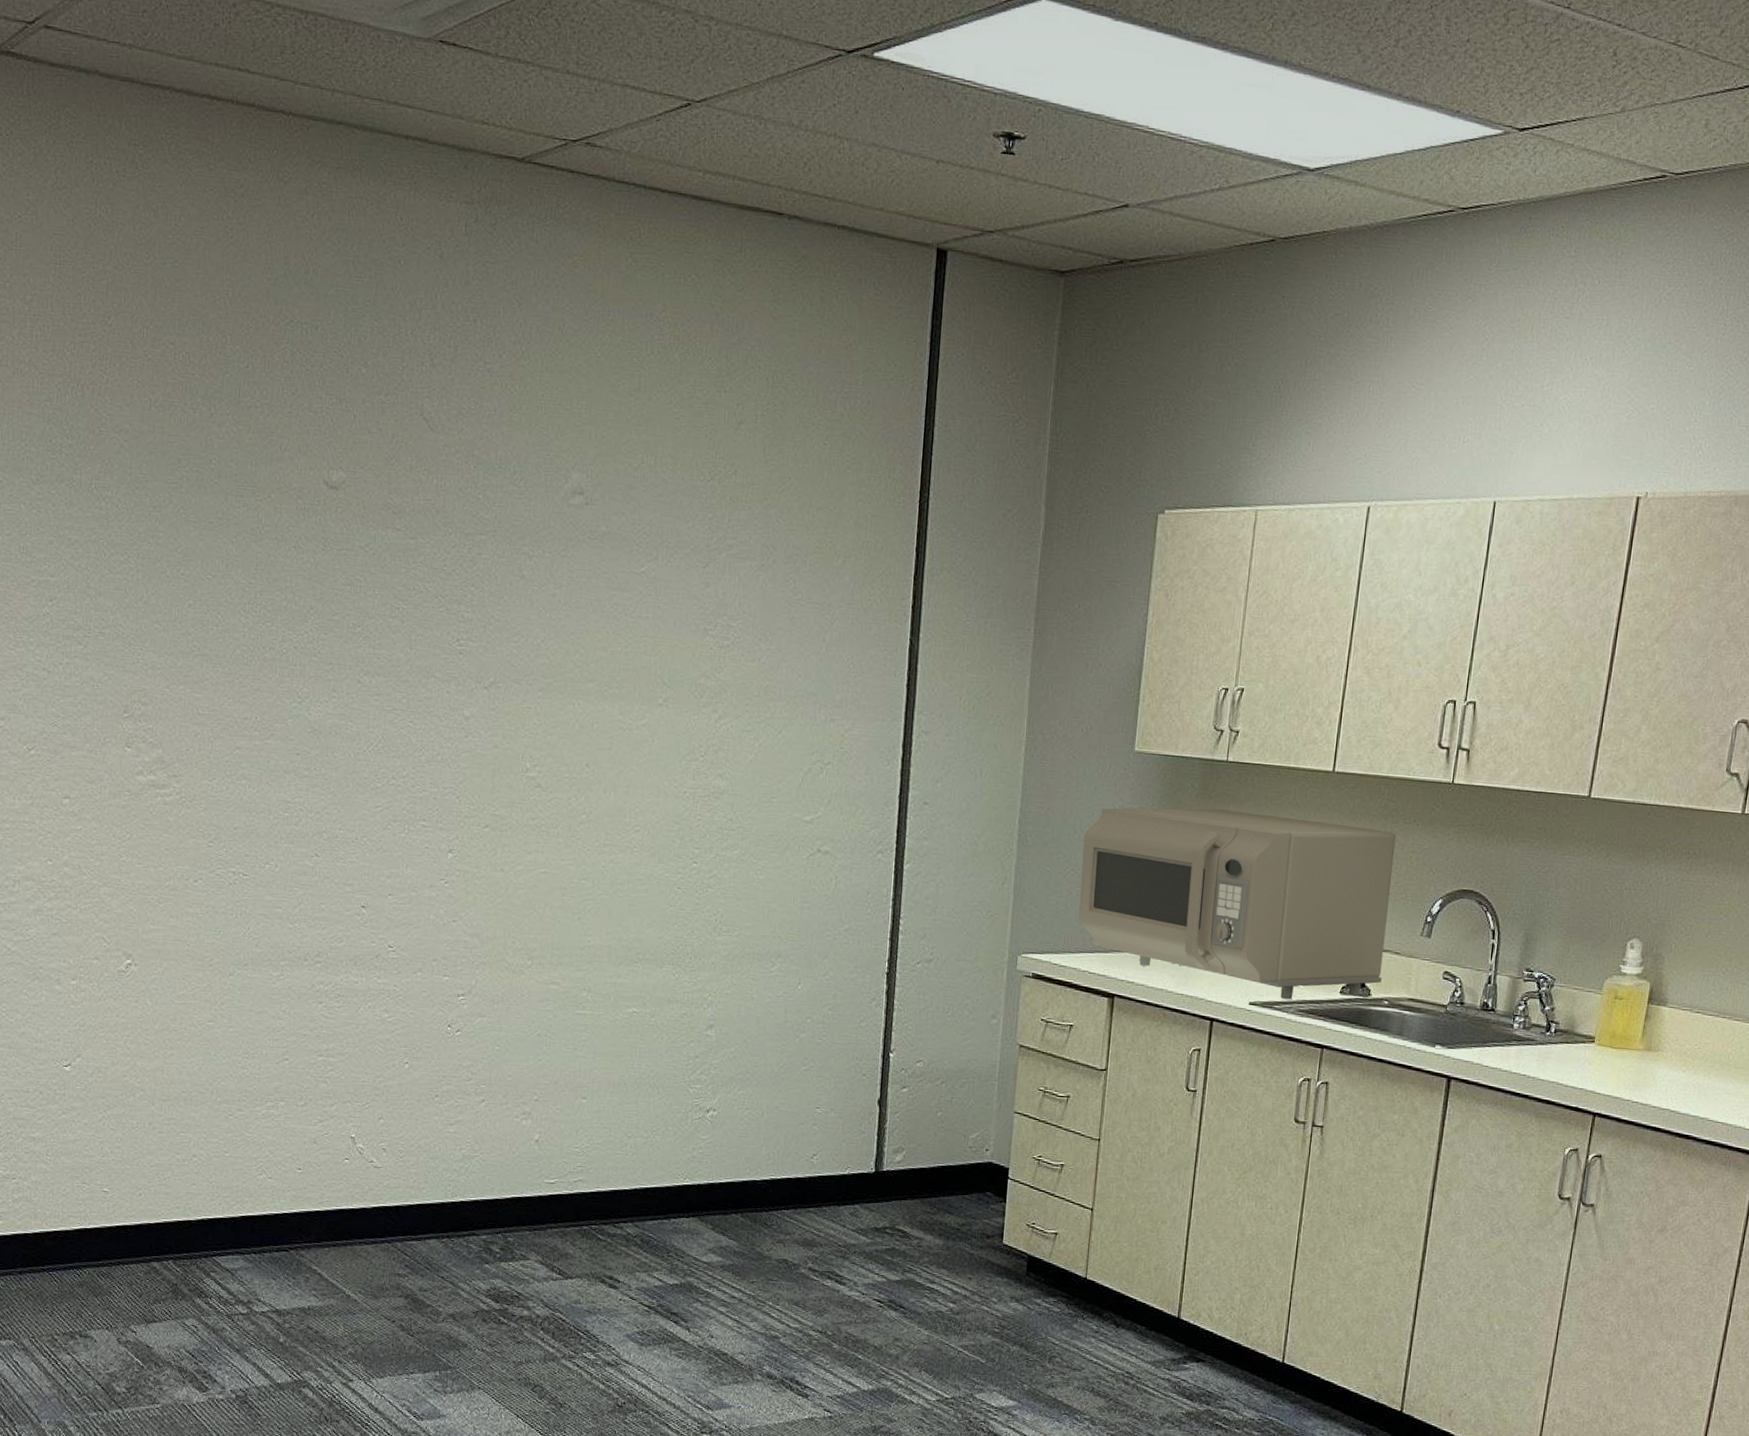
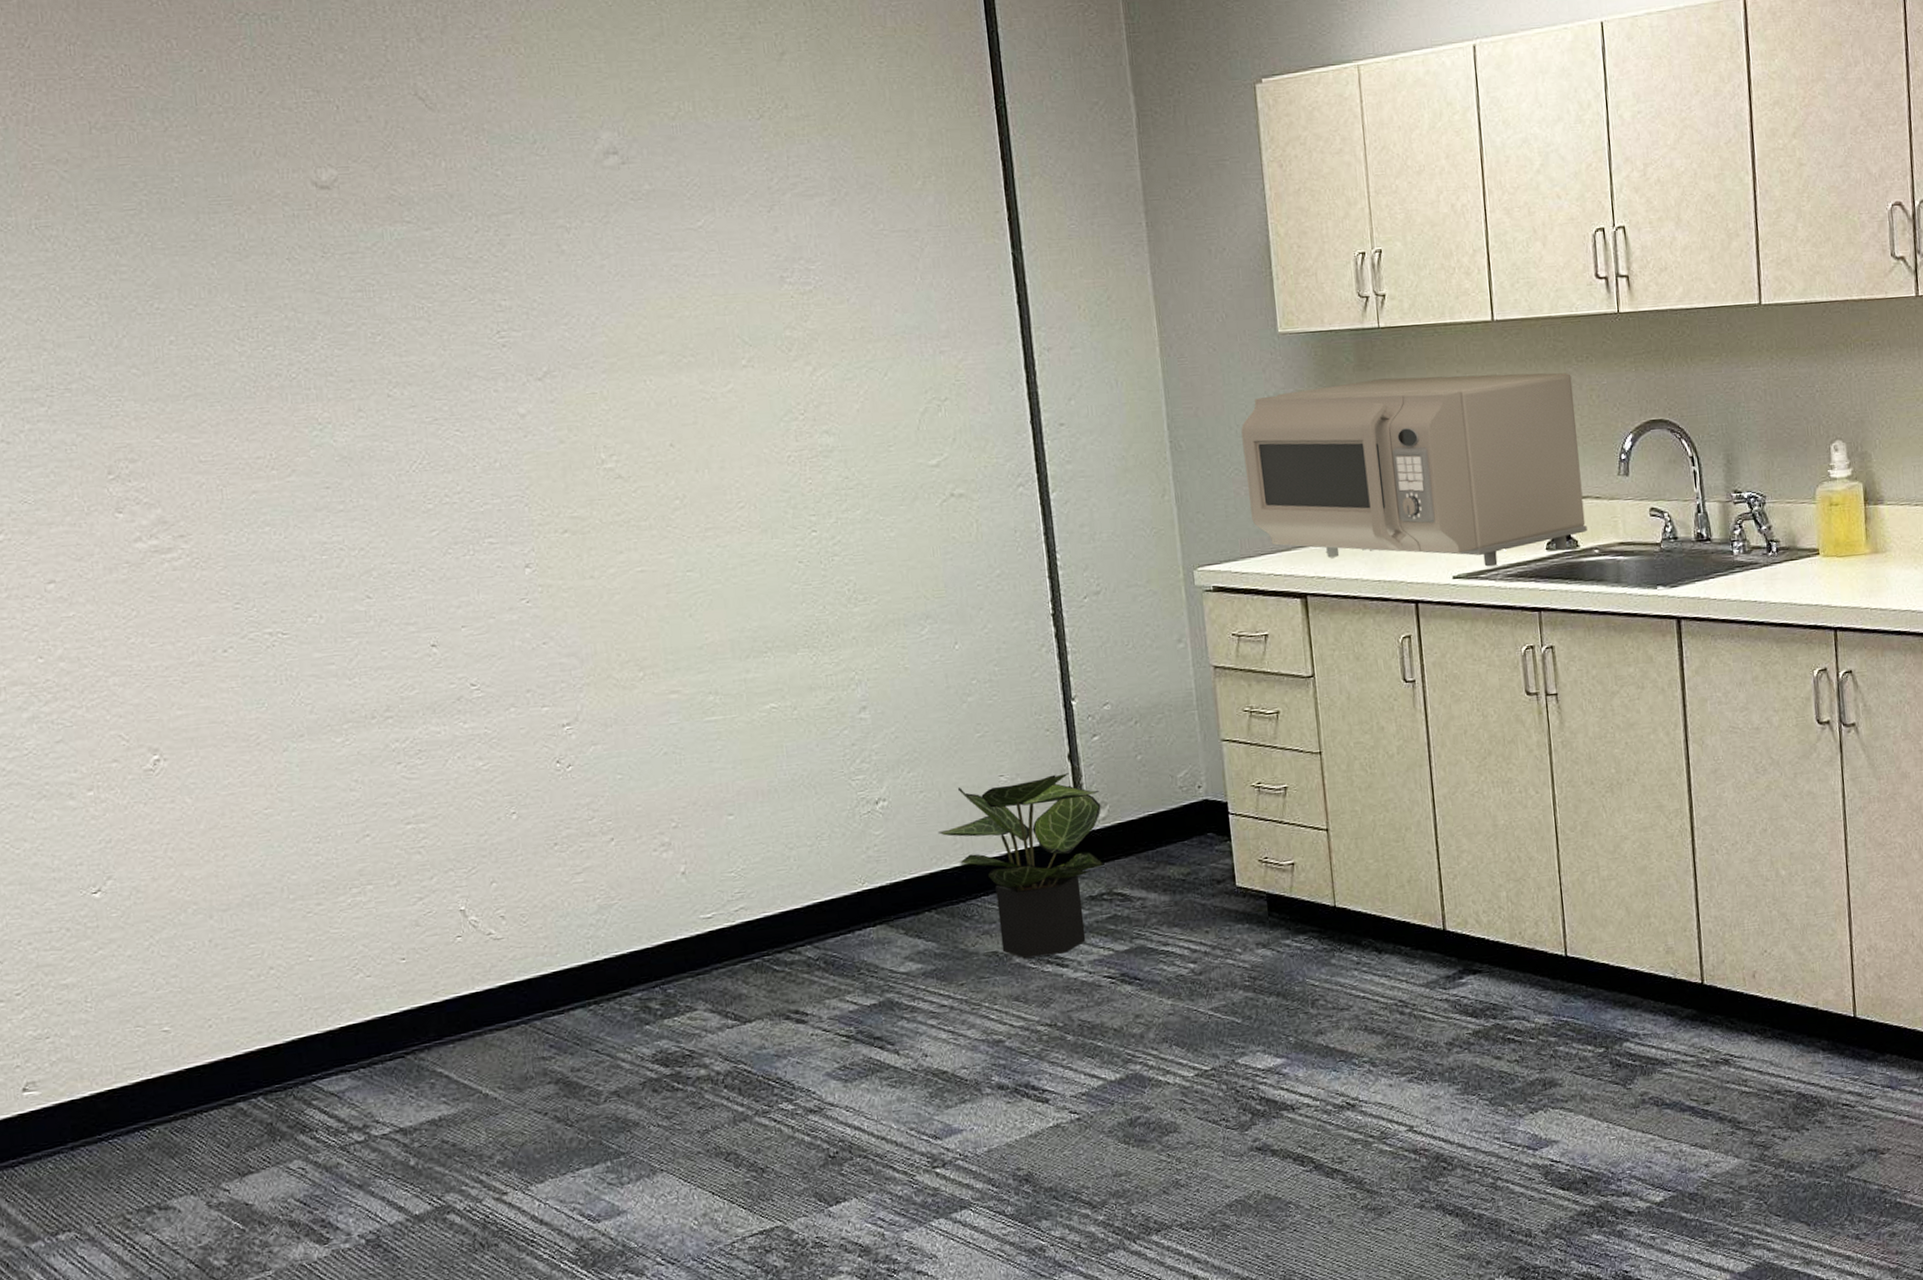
potted plant: none [755,1111,899,1273] -> present [937,773,1105,958]

